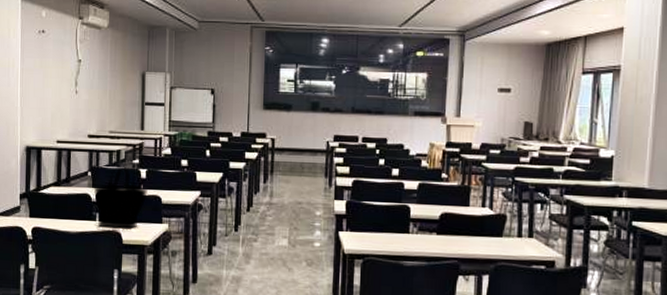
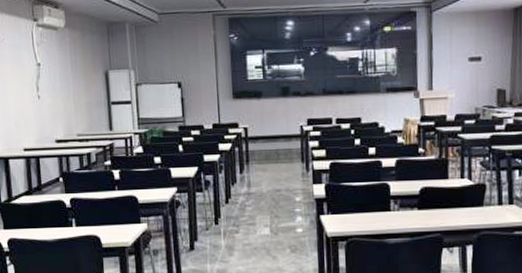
tote bag: present [93,166,149,231] -> none [66,168,124,234]

